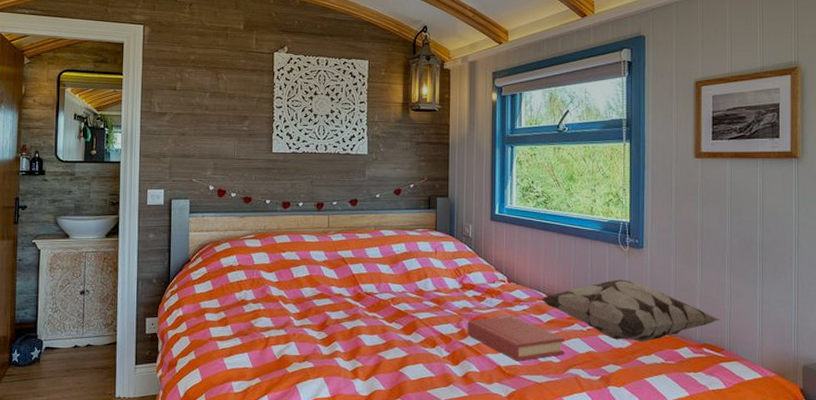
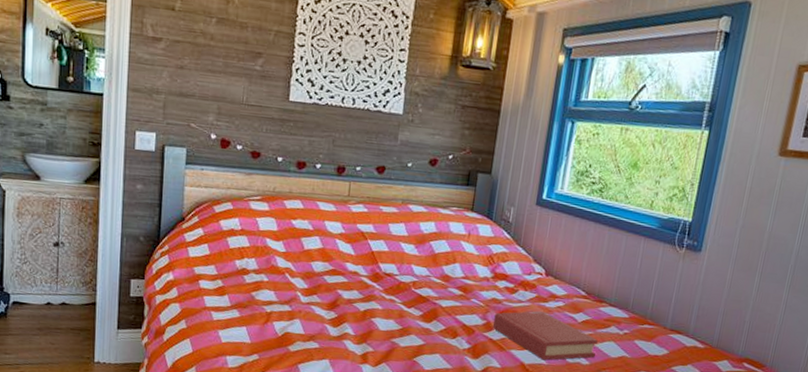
decorative pillow: present [541,279,722,343] -> none [579,283,770,352]

